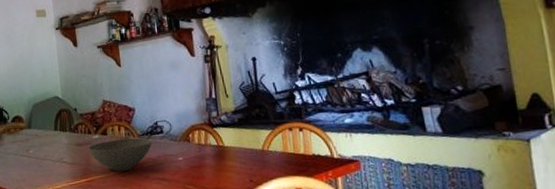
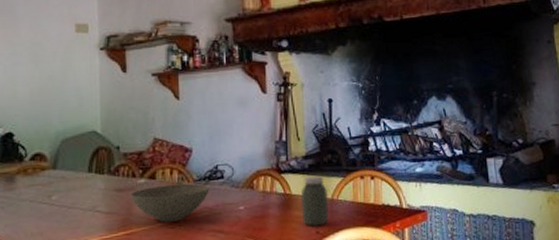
jar: none [233,128,261,176] -> present [301,175,329,227]

